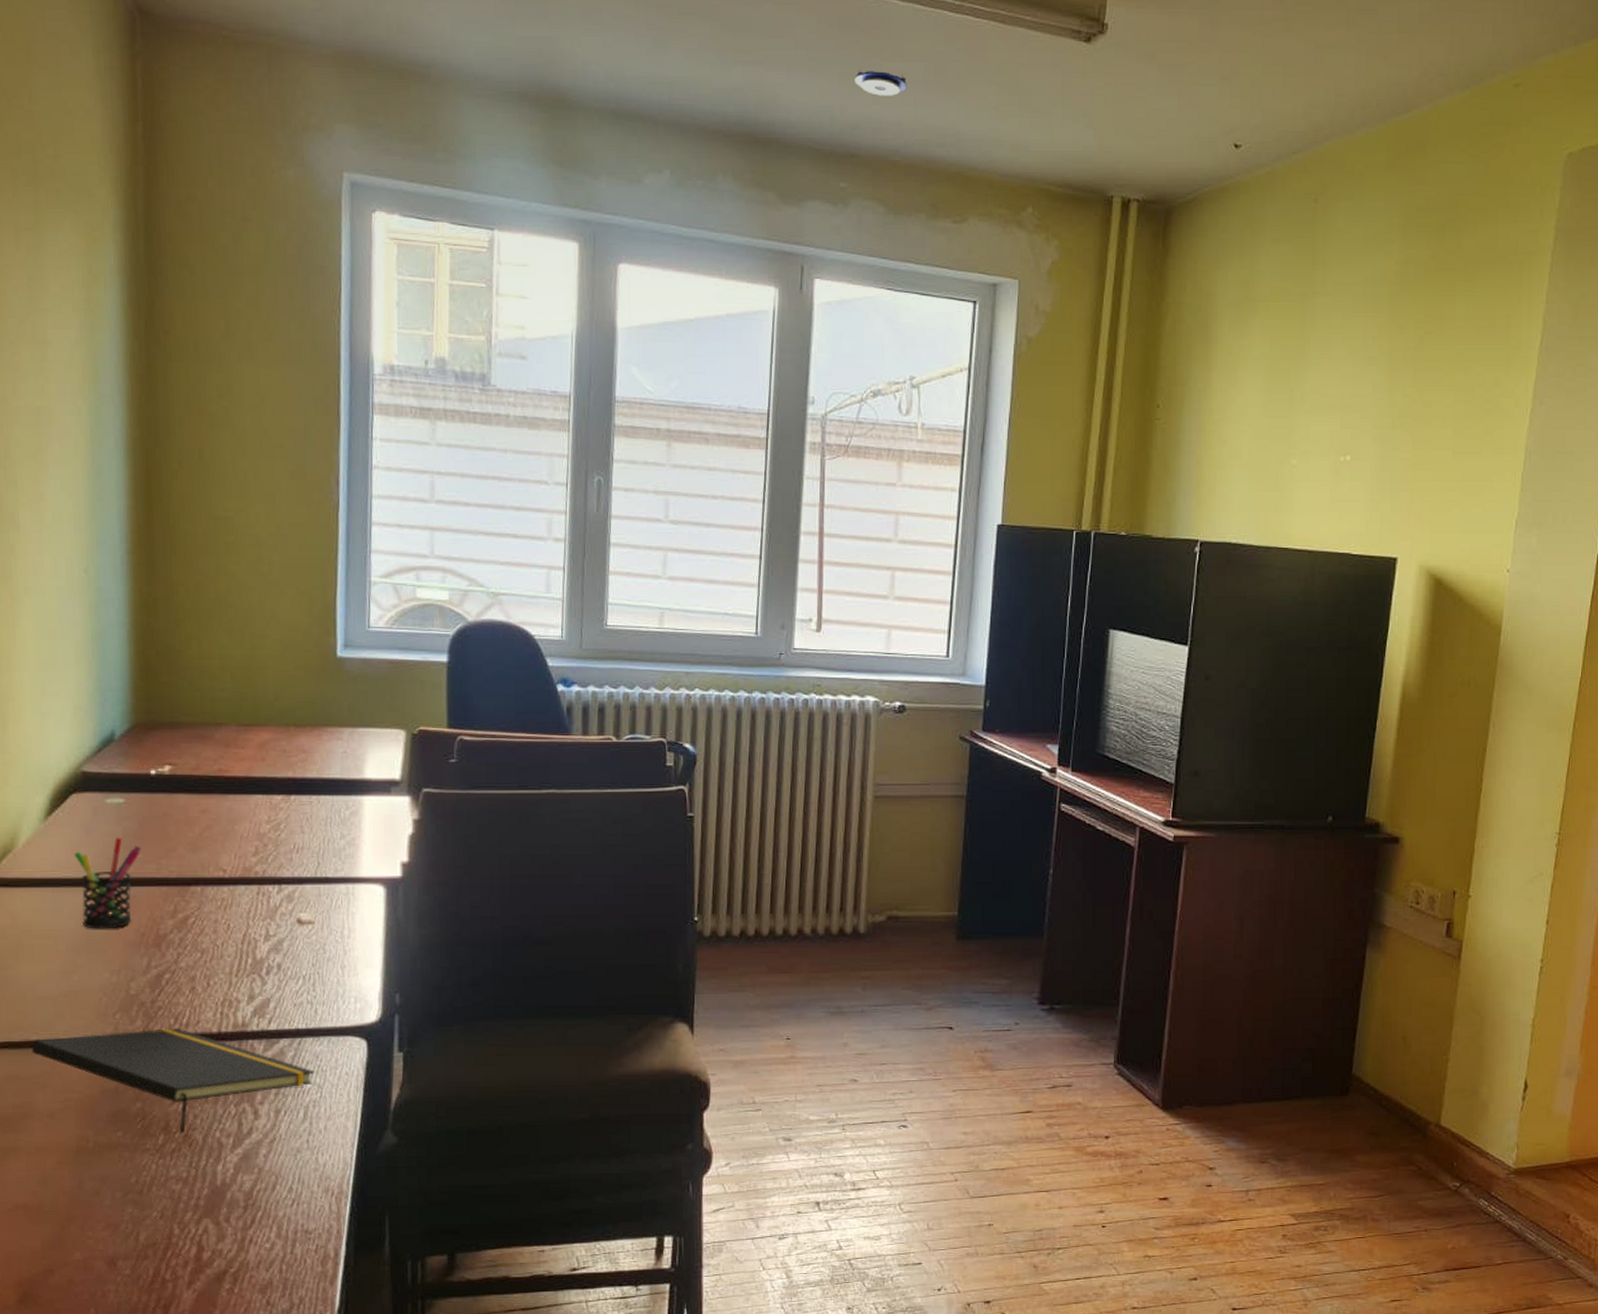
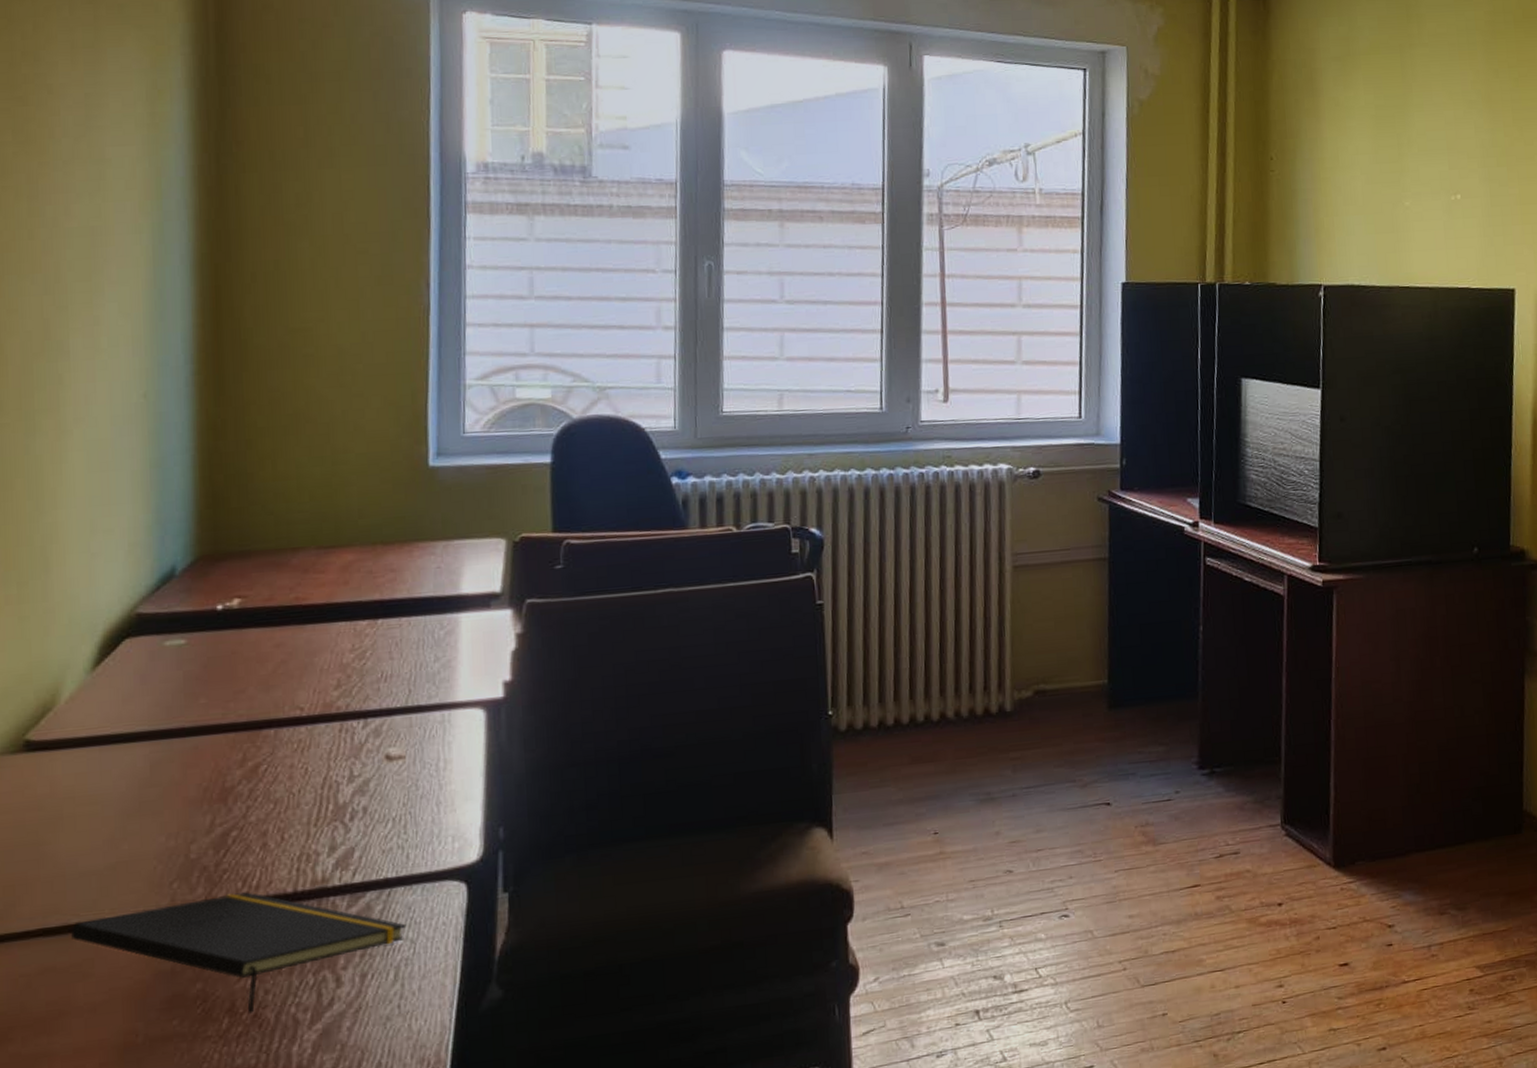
pen holder: present [73,837,141,929] -> none [125,682,205,789]

